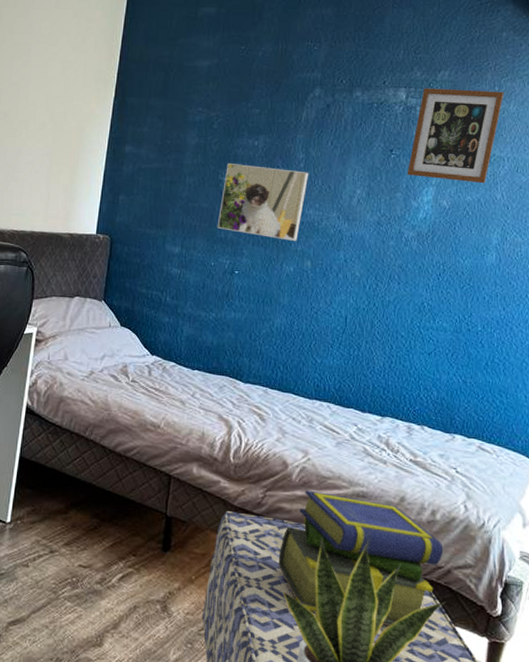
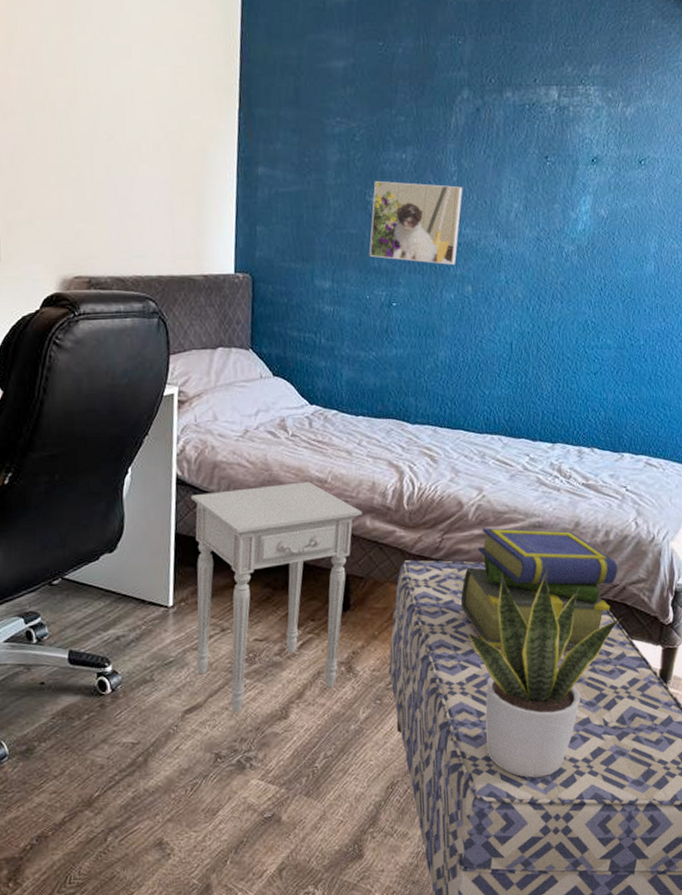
nightstand: none [25,423,190,632] -> present [190,481,362,712]
picture frame: present [407,88,504,184] -> none [563,85,656,189]

